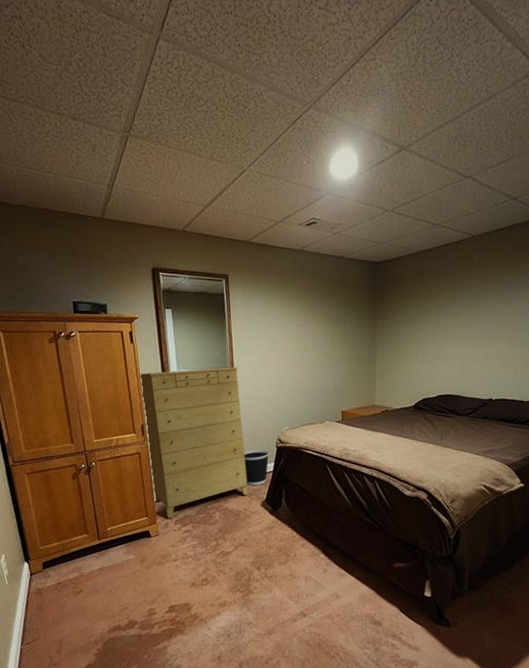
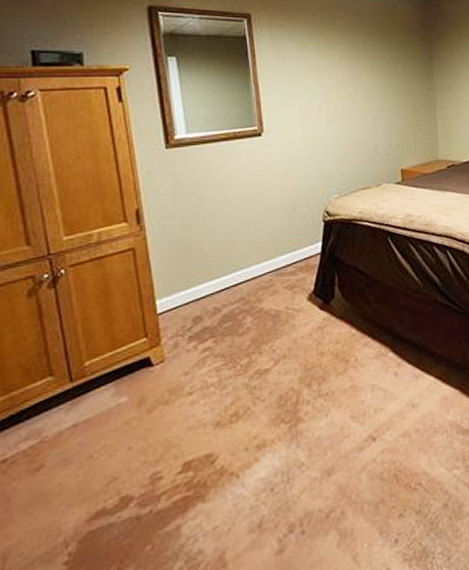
dresser: present [139,367,248,519] -> none [131,125,290,335]
wastebasket: present [244,450,270,486] -> none [282,227,315,275]

